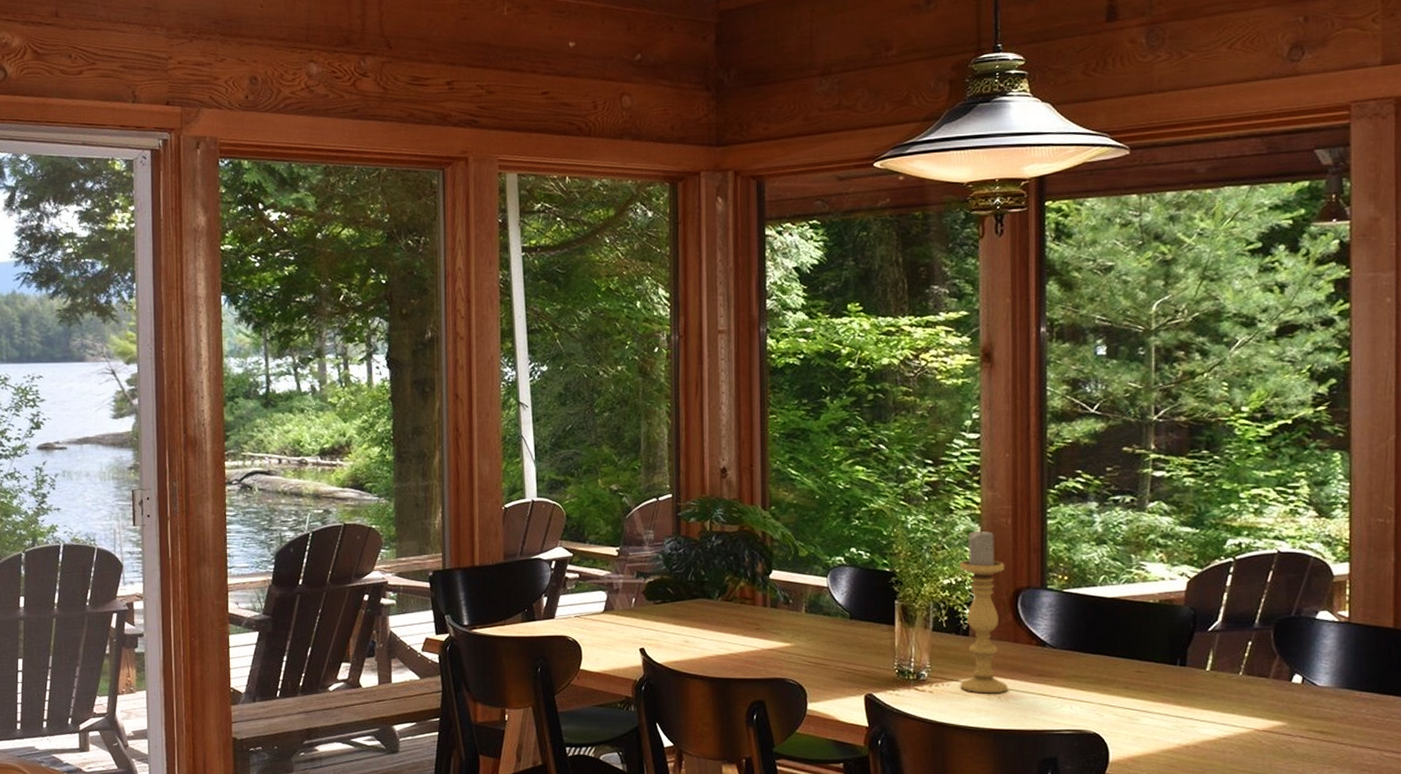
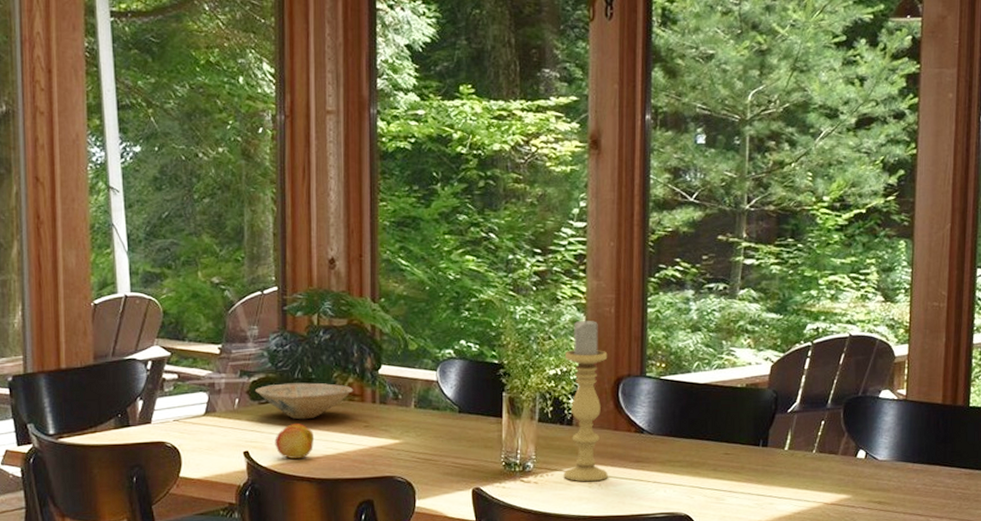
bowl: none [650,585,745,620] -> present [254,382,354,420]
fruit: none [669,623,708,658] -> present [275,422,315,460]

